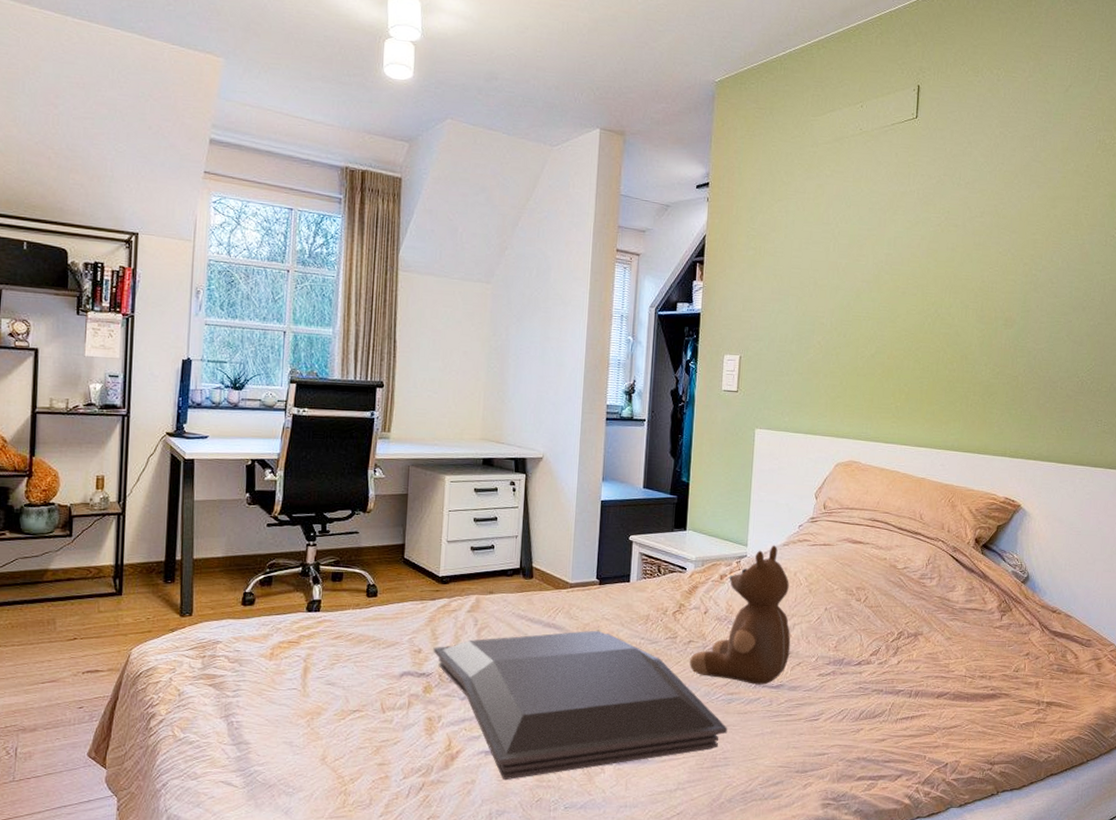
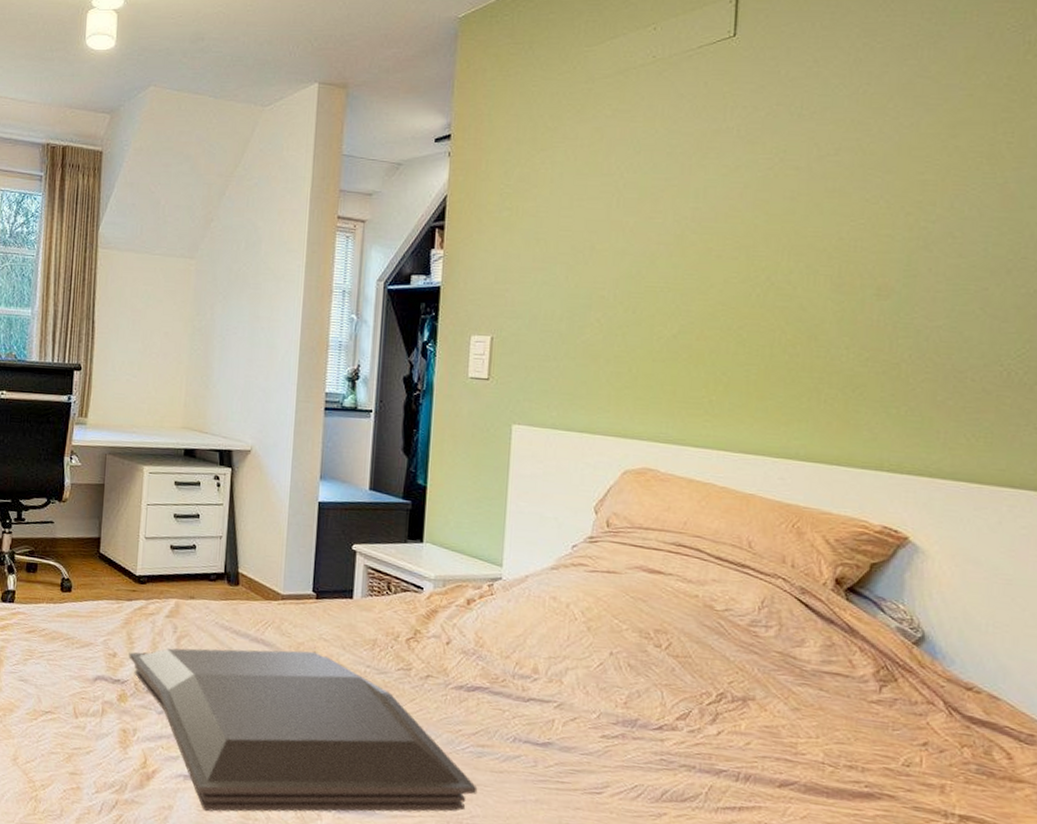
teddy bear: present [690,545,791,685] -> none [427,567,562,740]

